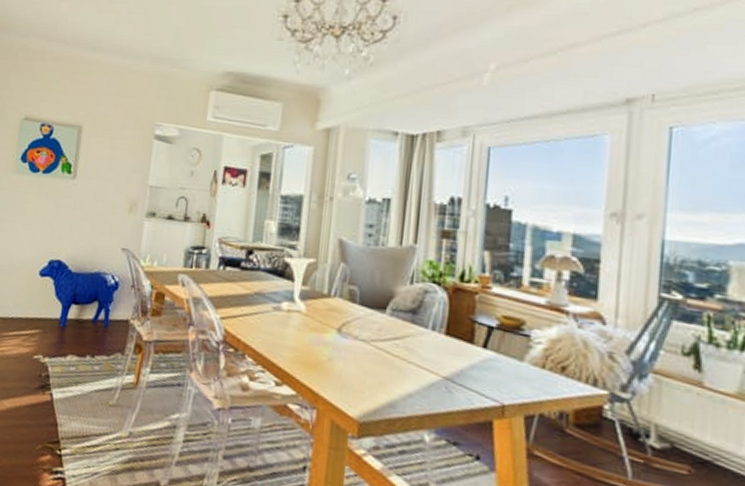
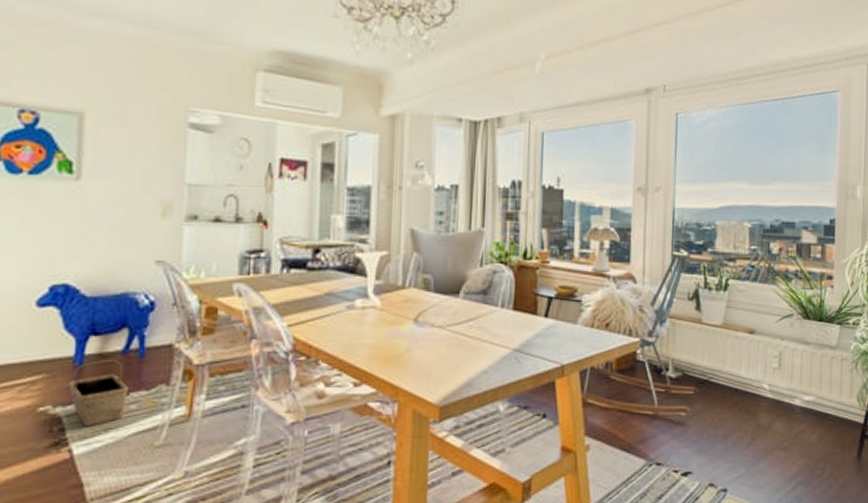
basket: none [54,324,95,378] -> present [68,358,128,427]

